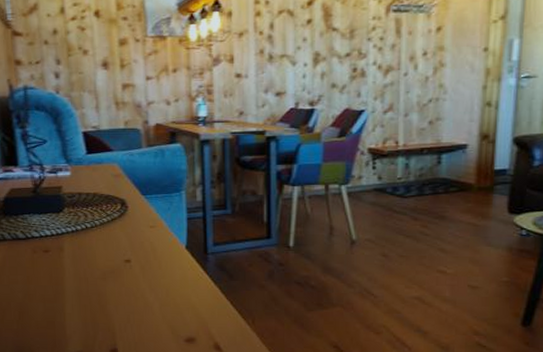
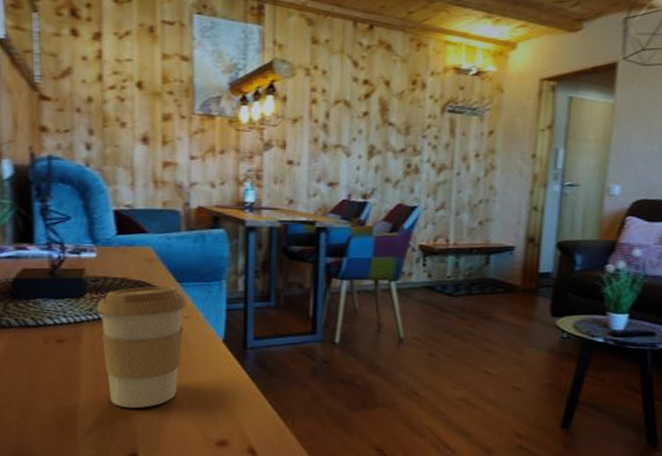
coffee cup: none [74,199,152,310] -> present [97,286,187,409]

